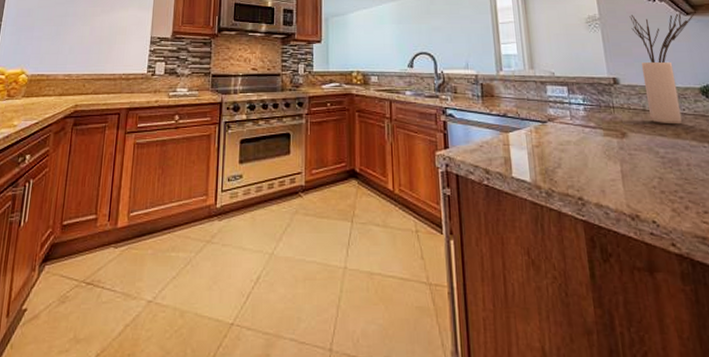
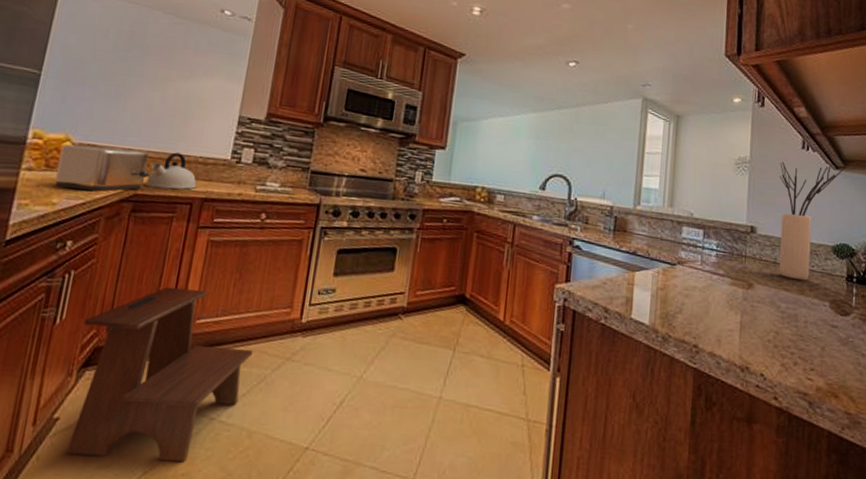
toaster: none [14,75,85,112] -> present [54,144,149,192]
step stool: none [33,186,179,344] -> present [66,286,254,462]
kettle: none [82,73,122,104] -> present [144,152,197,190]

